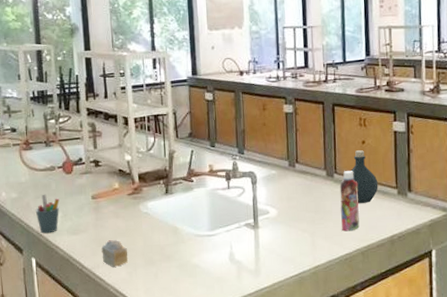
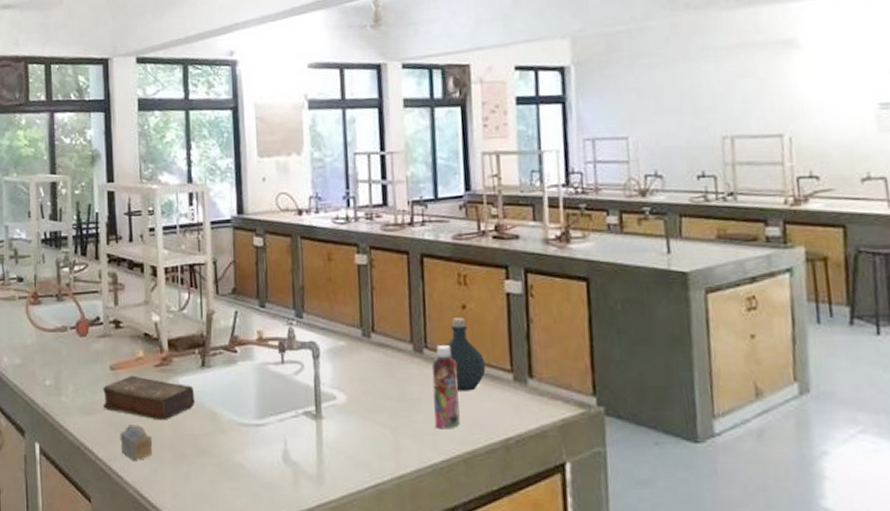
pen holder: present [35,194,60,234] -> none [41,361,71,412]
book: none [86,202,161,236] -> present [102,375,195,421]

